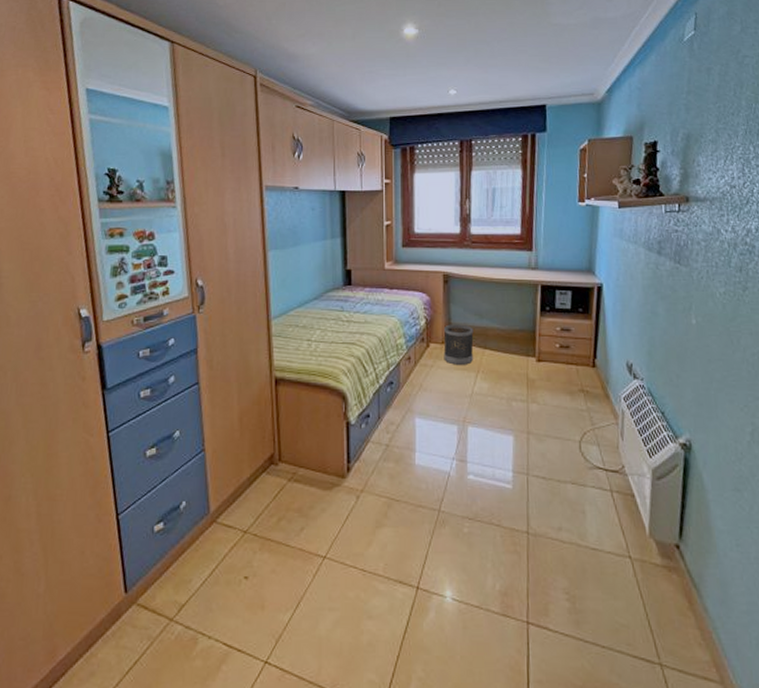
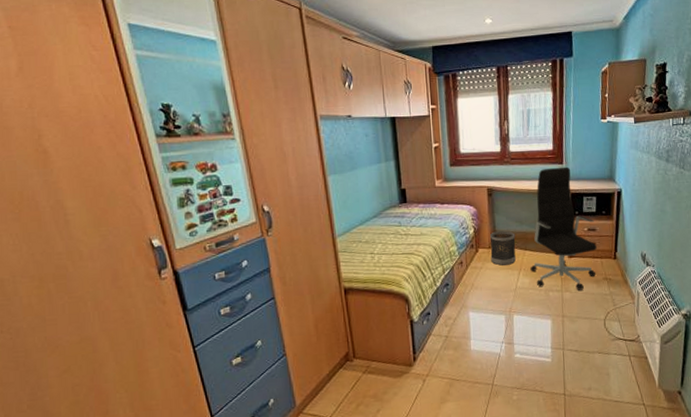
office chair: none [490,254,572,402] -> present [530,166,597,291]

